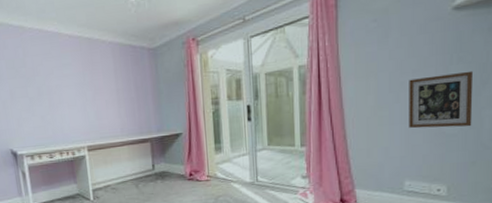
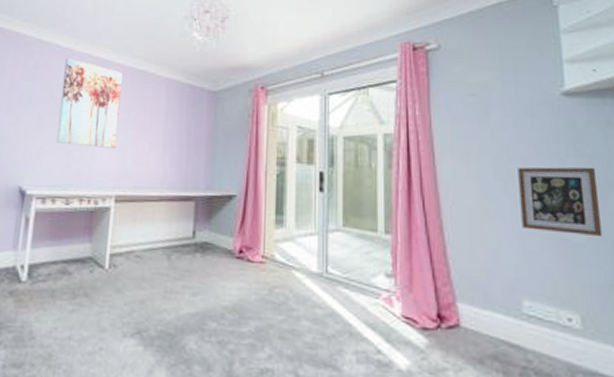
wall art: none [20,35,80,111] -> present [56,57,123,148]

